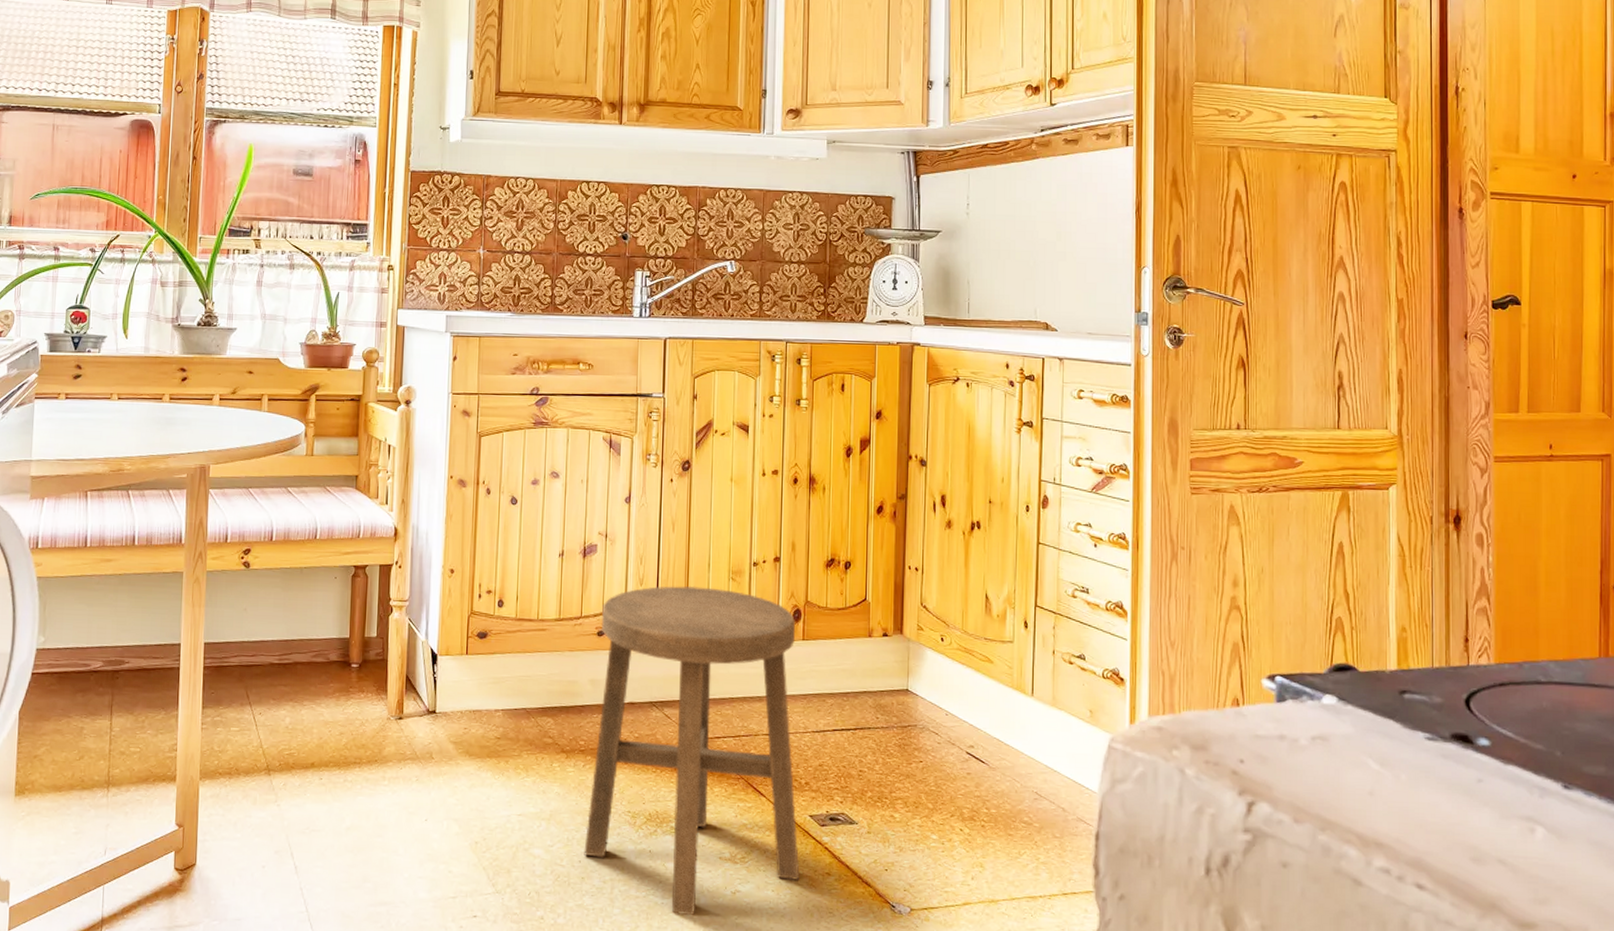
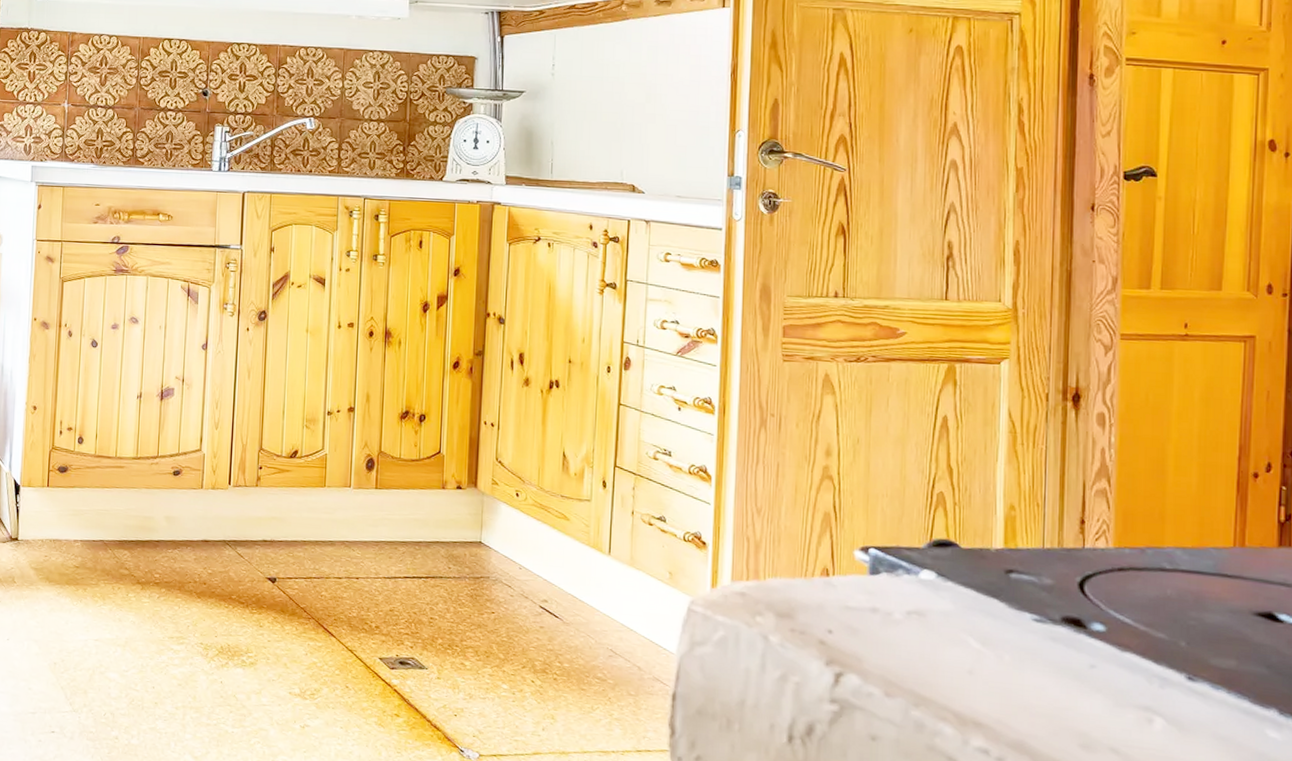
stool: present [584,585,800,916] -> none [157,430,369,747]

